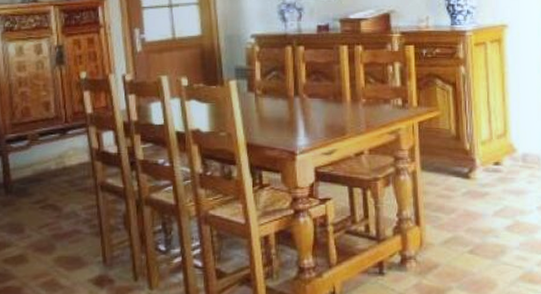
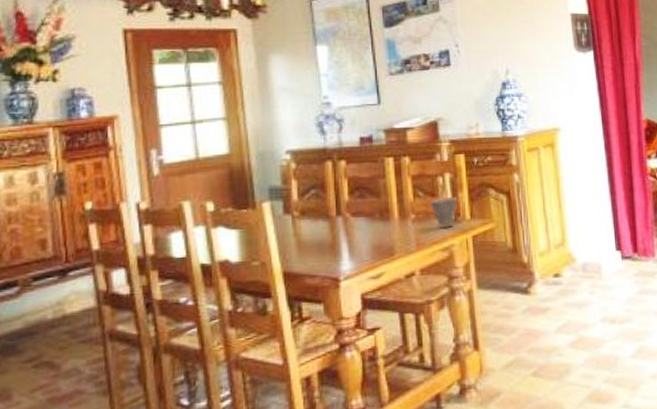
cup: none [380,84,406,113] -> present [430,197,458,228]

